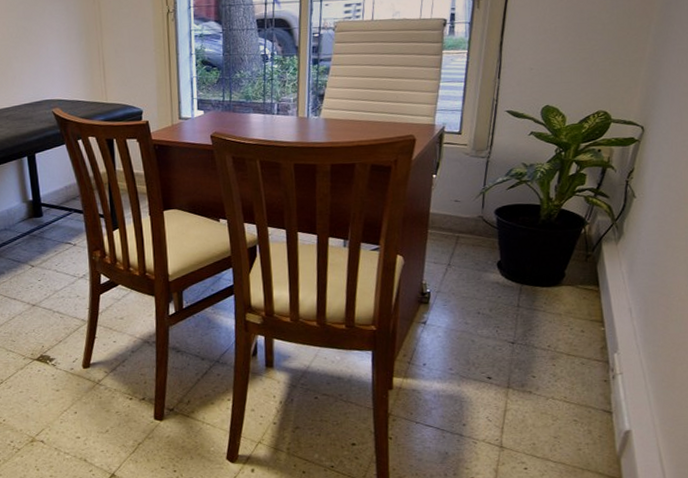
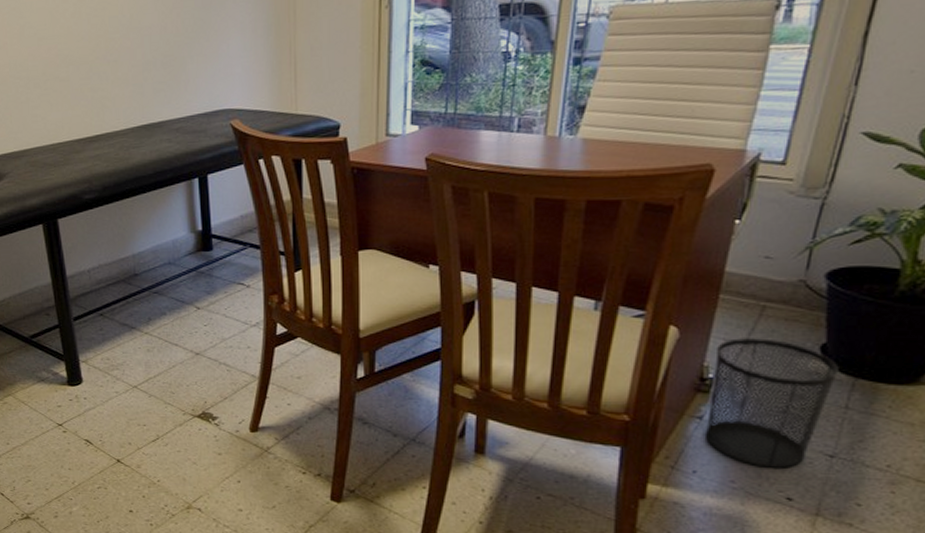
waste bin: none [429,260,510,356] -> present [706,338,839,469]

